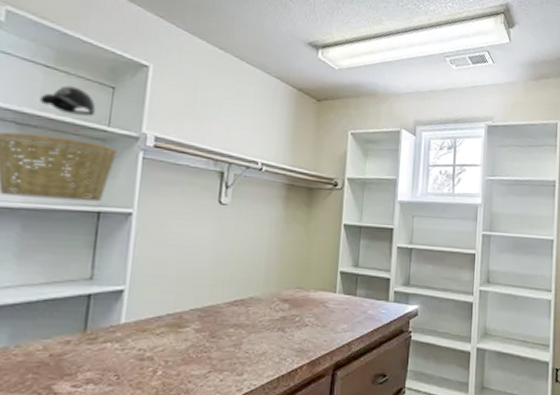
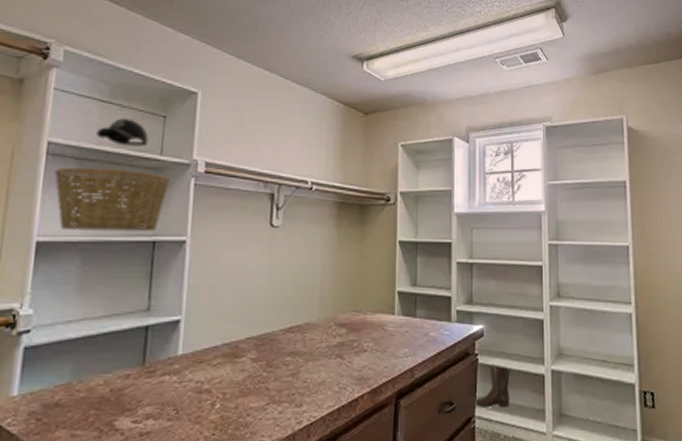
boot: none [405,341,440,381] -> present [474,364,510,409]

